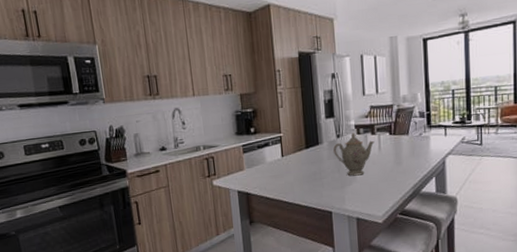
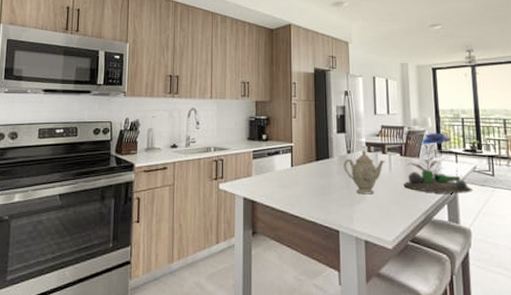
flower: none [392,107,461,167] -> present [403,133,474,193]

